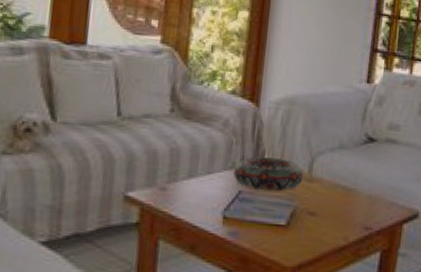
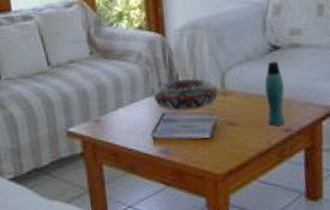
bottle: none [350,153,373,222] -> present [264,61,286,126]

